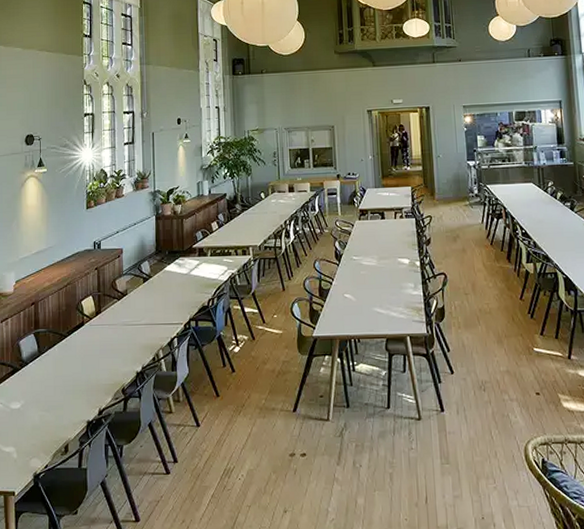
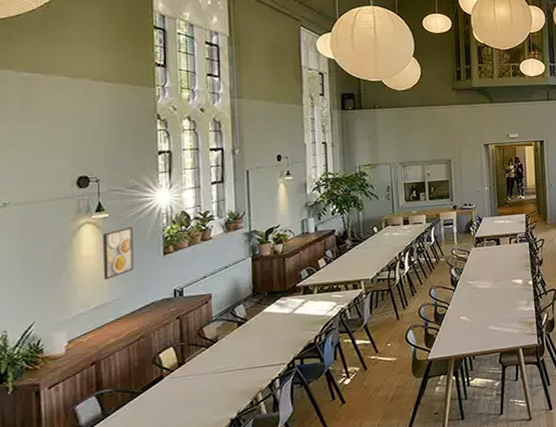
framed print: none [42,181,64,228] -> present [103,226,134,280]

